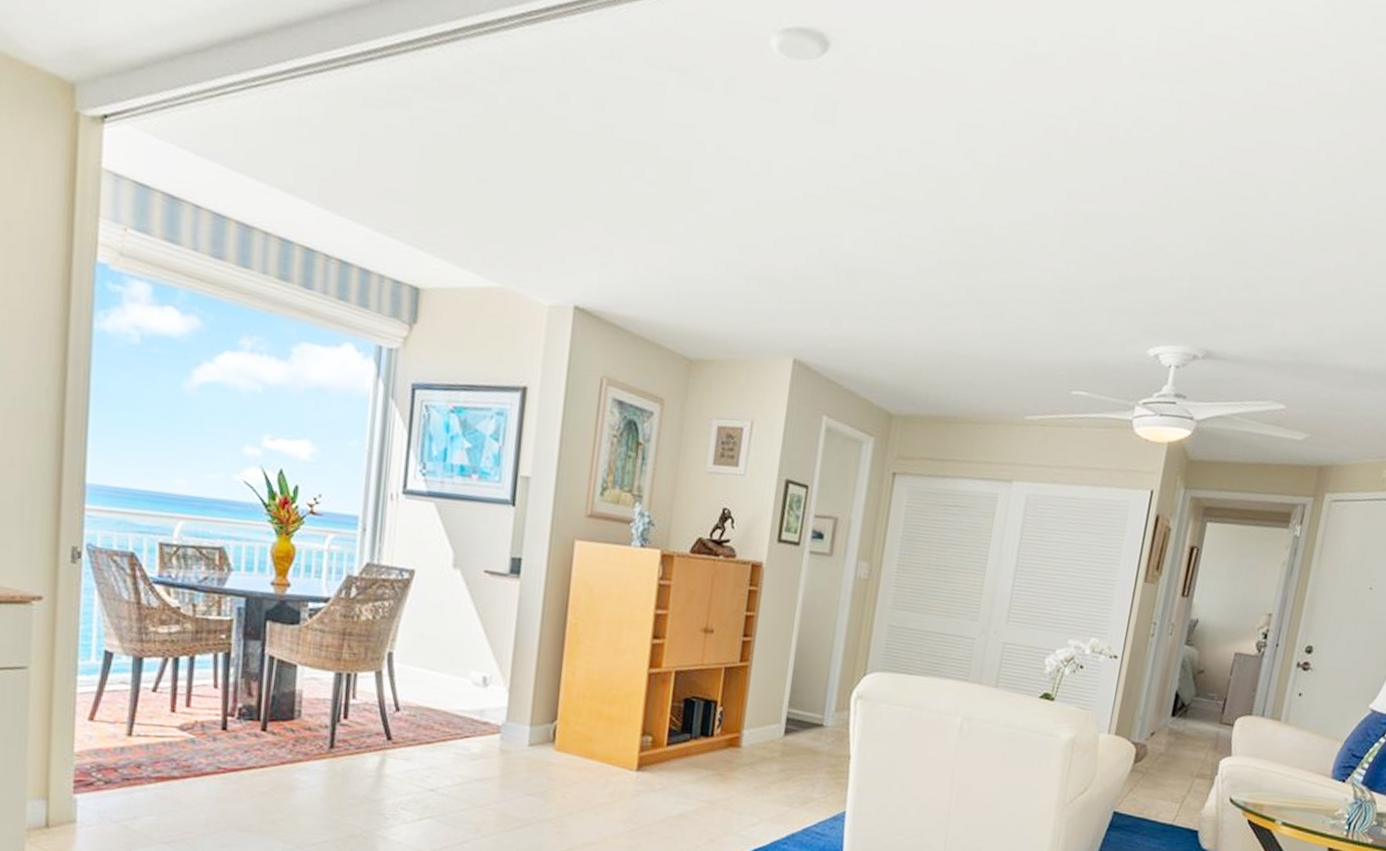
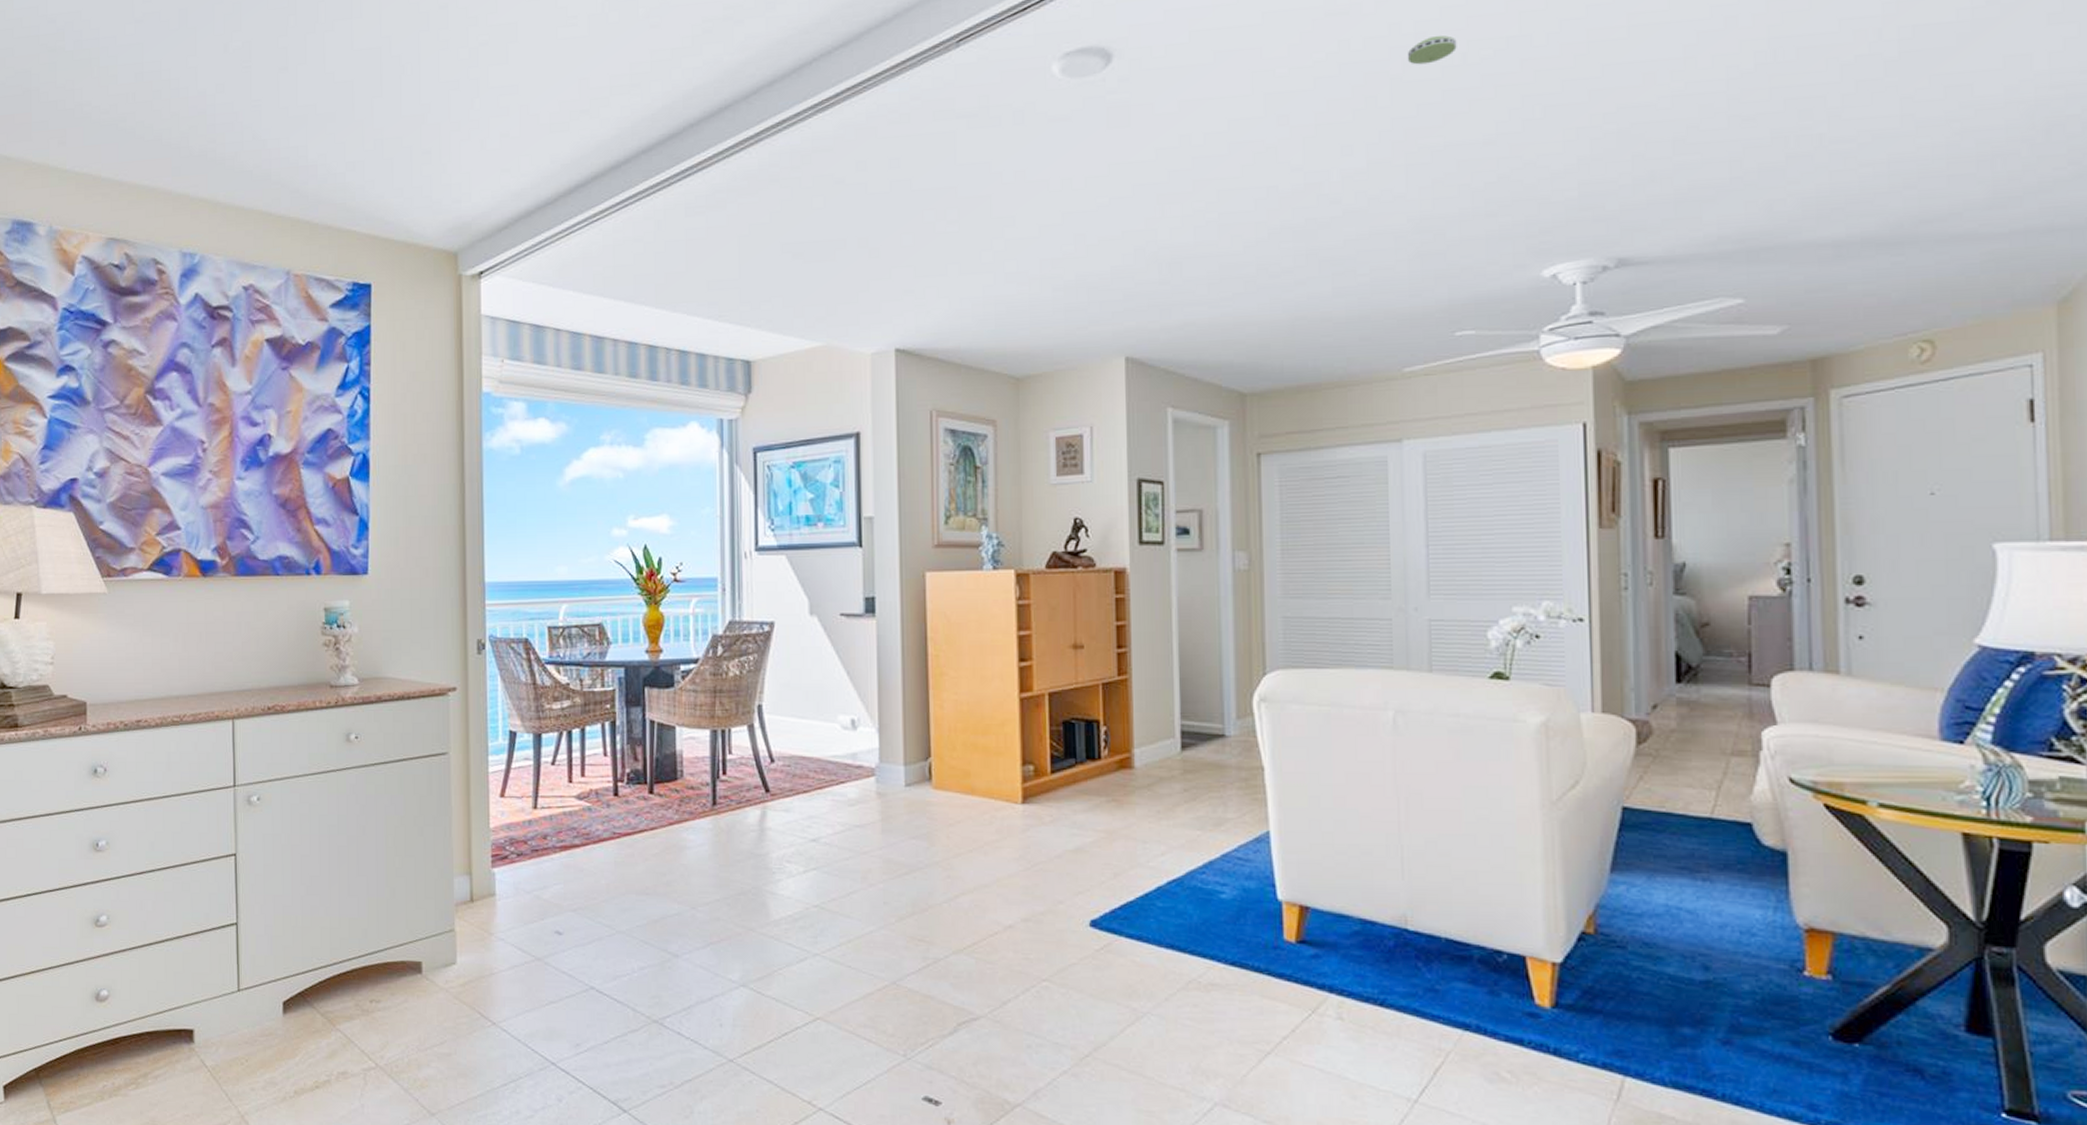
smoke detector: none [1083,105,1126,132] -> present [1407,35,1457,65]

